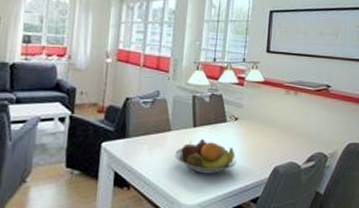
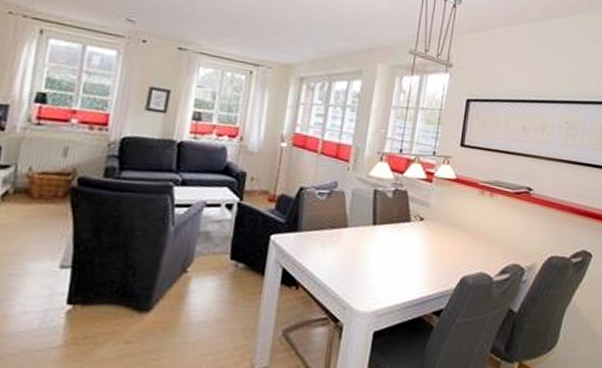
fruit bowl: present [174,138,237,174] -> none [349,238,420,279]

